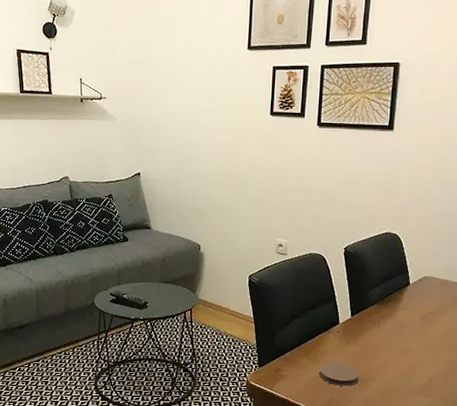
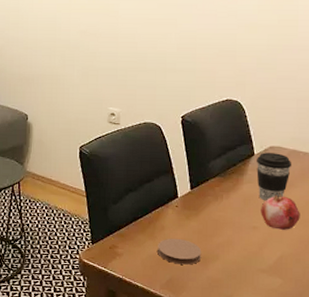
coffee cup: none [411,282,444,327] -> present [255,153,292,201]
fruit: none [414,319,449,354] -> present [261,192,300,230]

